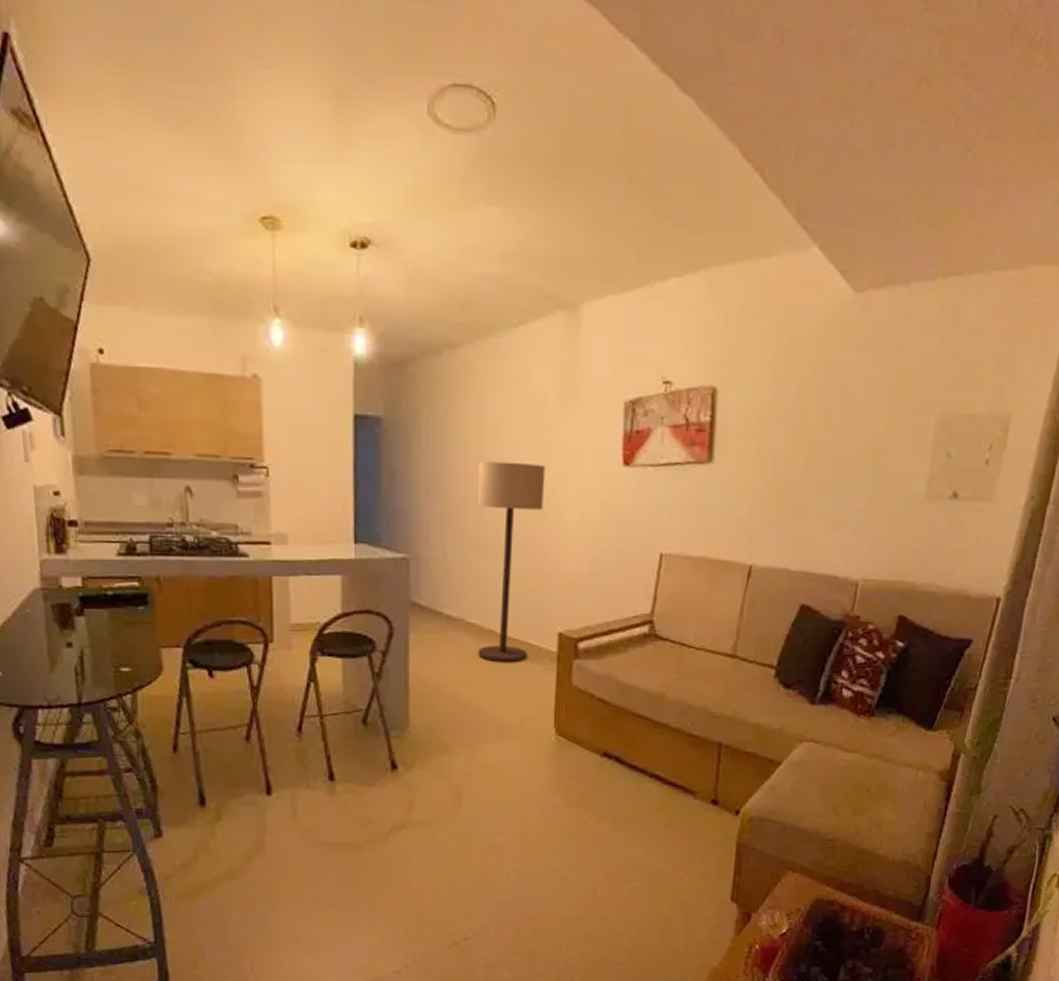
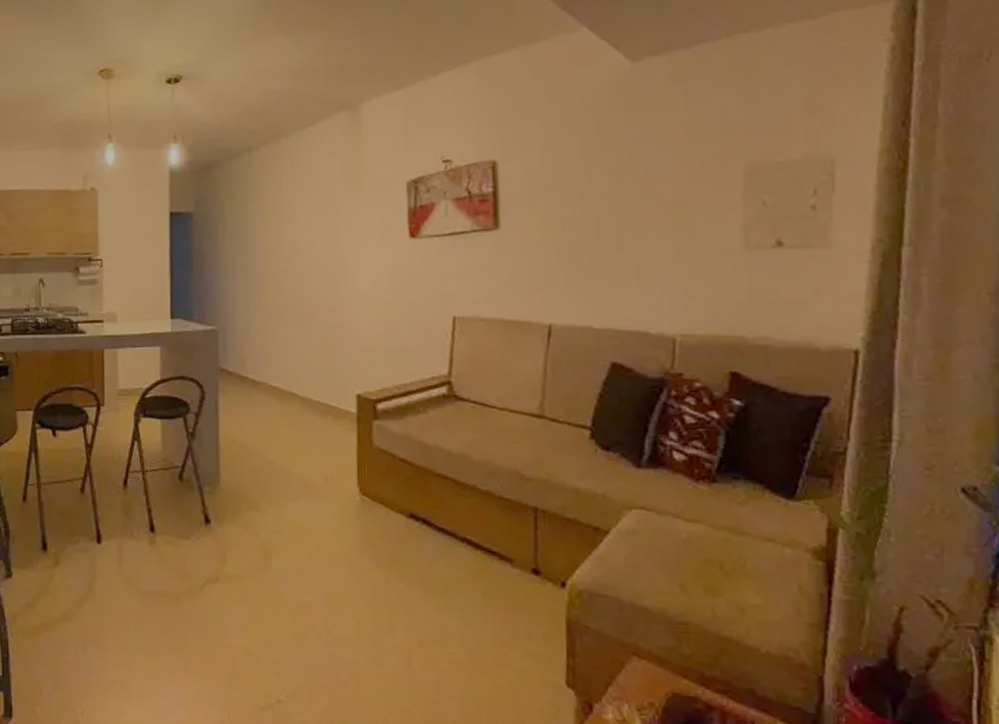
floor lamp: present [477,461,546,663] -> none [275,241,337,424]

